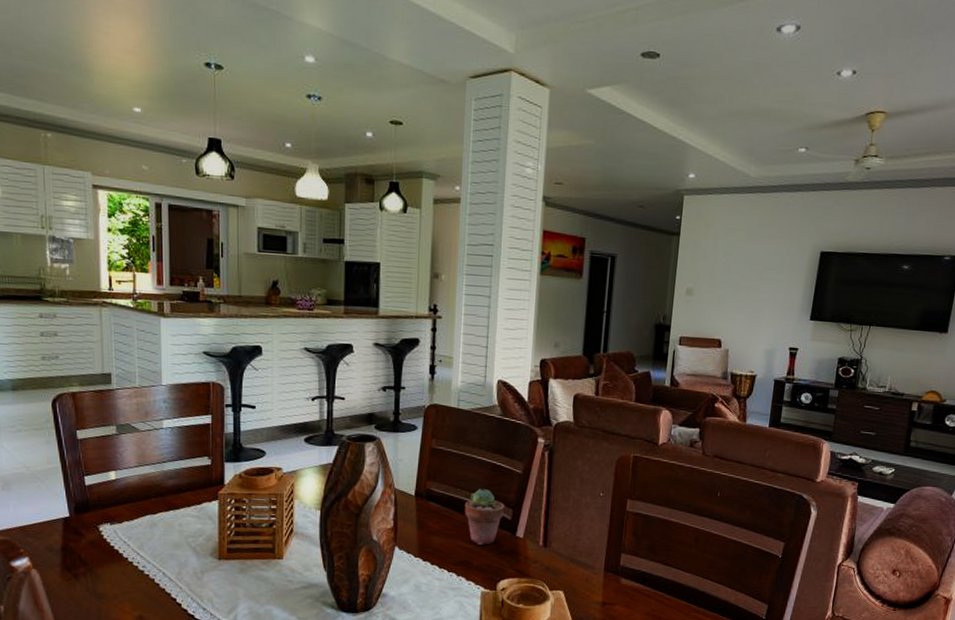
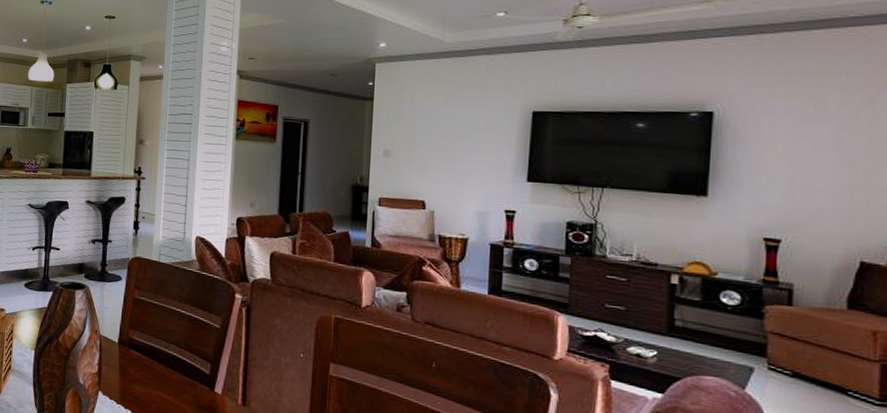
potted succulent: present [464,489,505,545] -> none [164,341,204,398]

